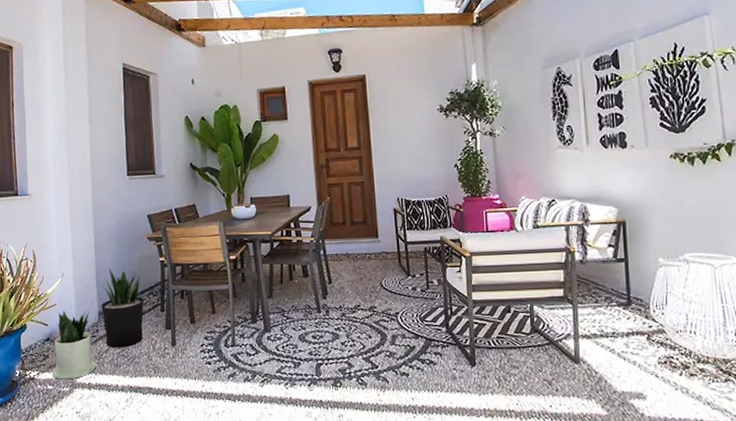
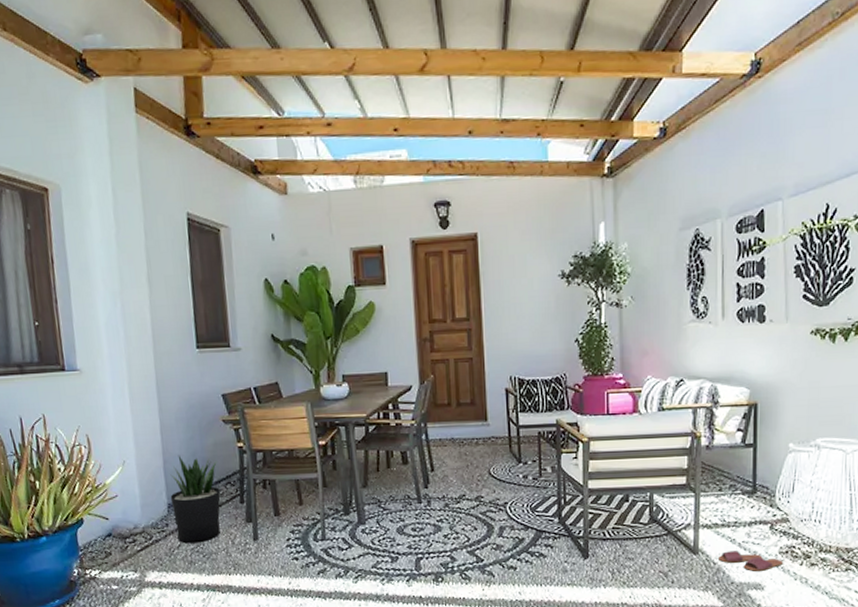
planter: present [51,310,96,380] -> none [115,502,167,580]
slippers: none [600,360,664,381] -> present [719,551,784,571]

